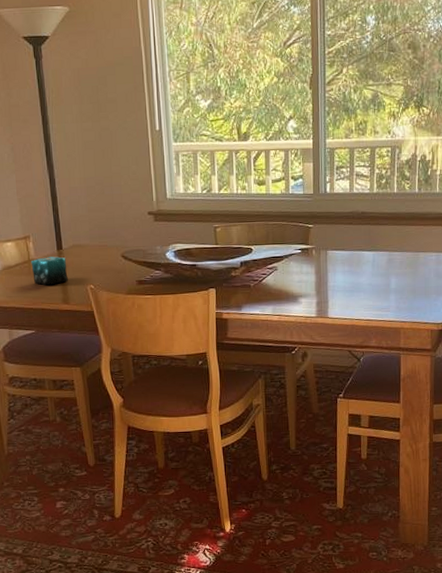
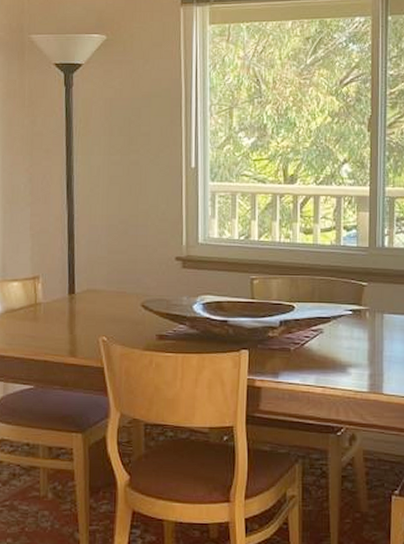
candle: present [31,256,68,286] -> none [37,301,78,334]

